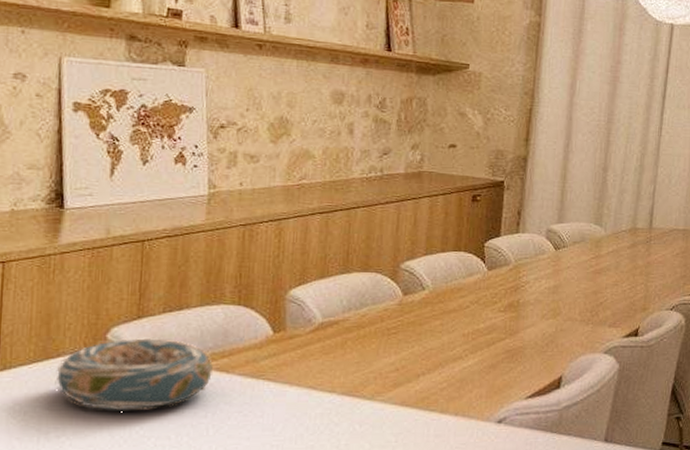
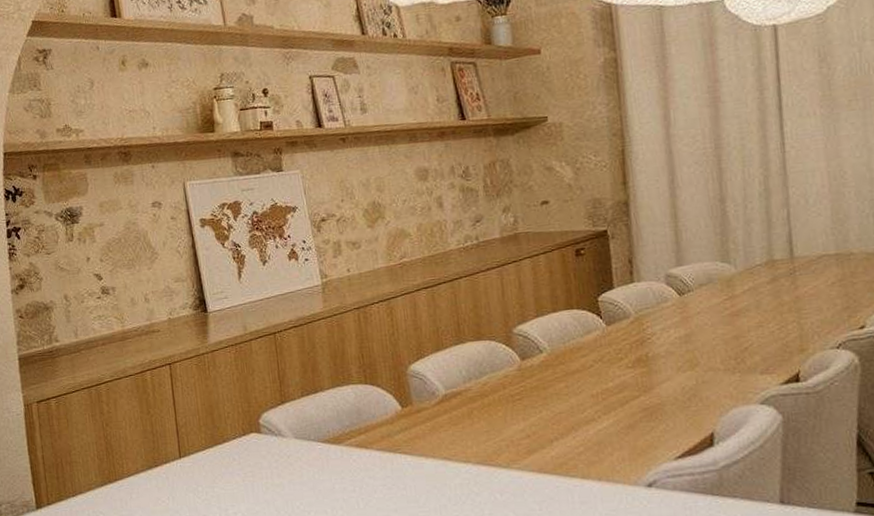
decorative bowl: present [55,337,214,411] -> none [224,420,353,489]

